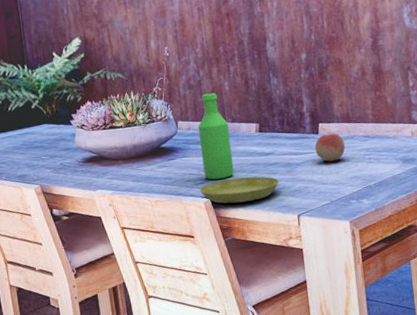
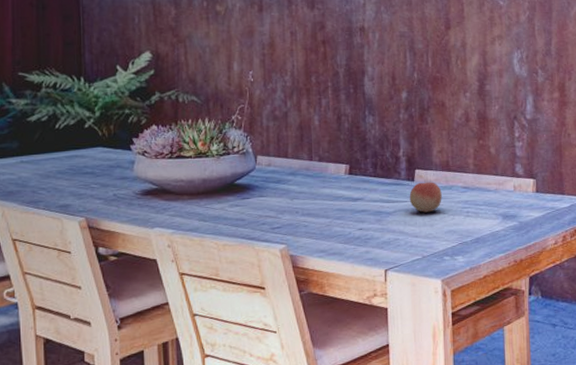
bottle: present [198,93,234,180] -> none [280,127,317,224]
saucer: present [199,176,279,204] -> none [276,223,367,253]

